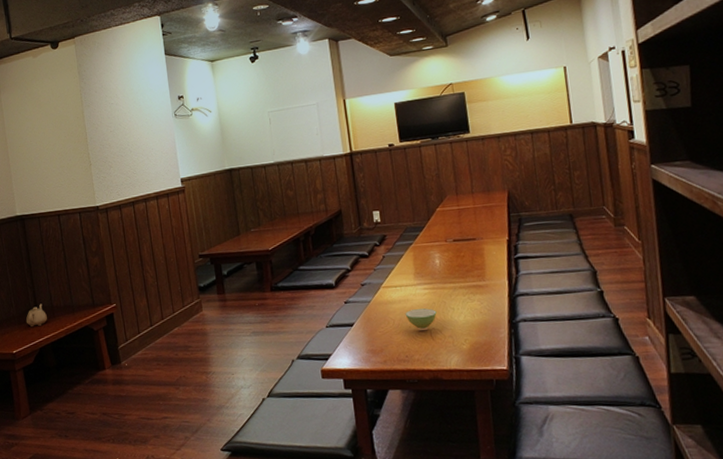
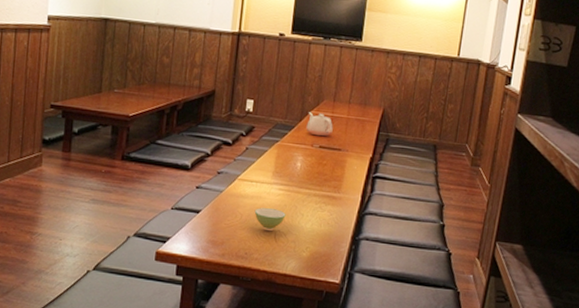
teapot: none [434,208,464,231] -> present [306,112,334,136]

